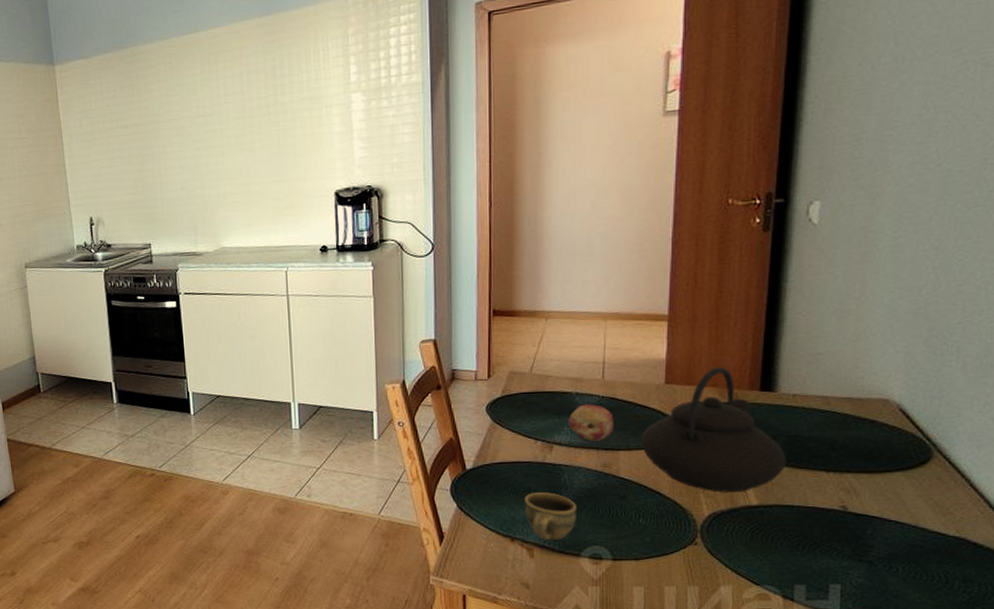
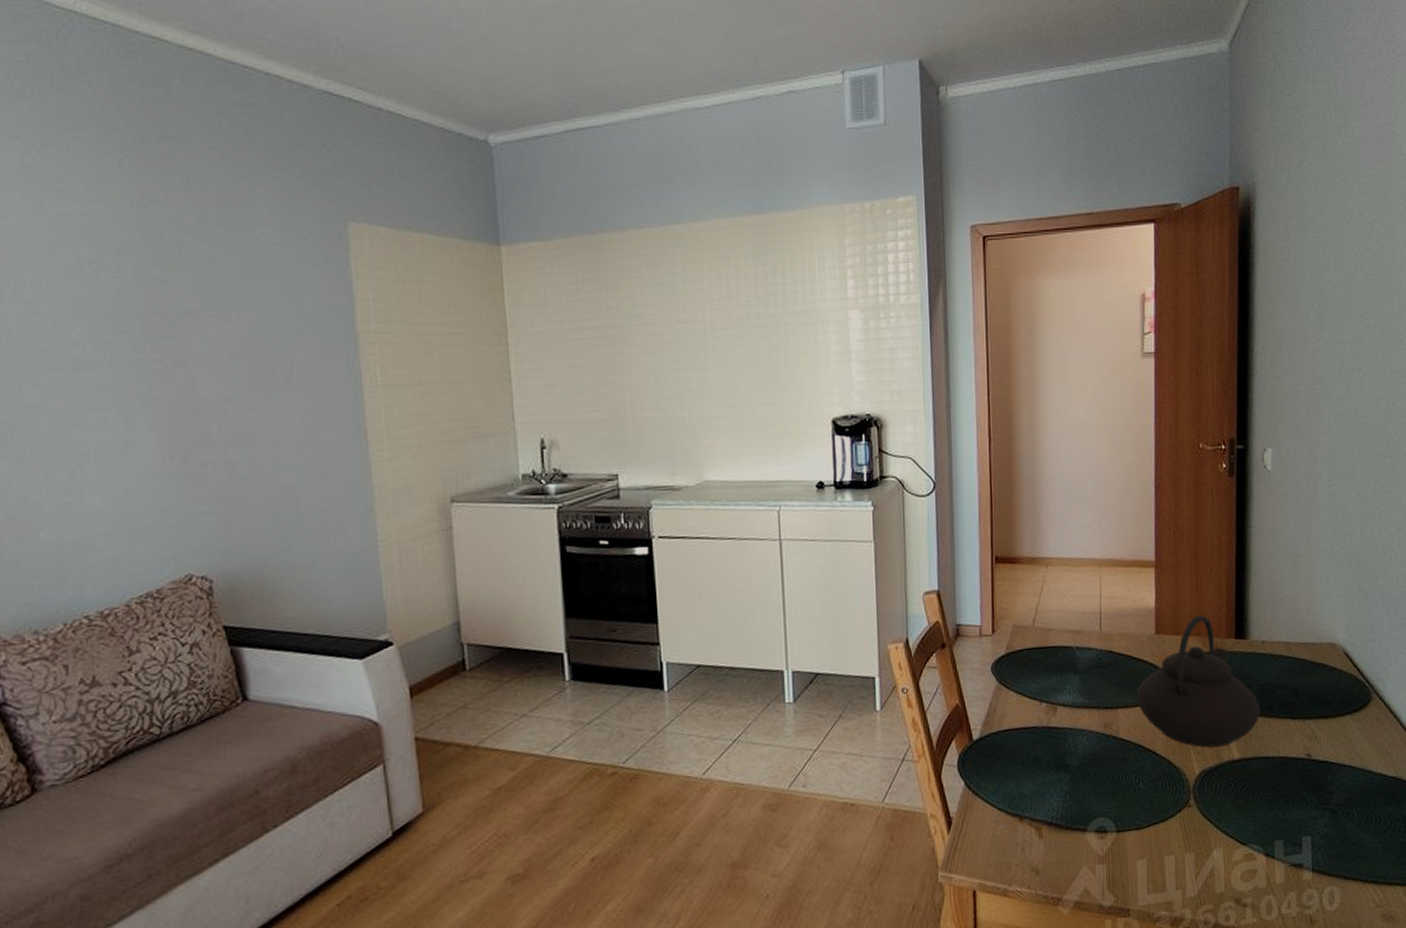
cup: present [525,492,578,541] -> none [1032,760,1082,817]
fruit: present [569,404,614,441] -> none [1070,658,1112,700]

